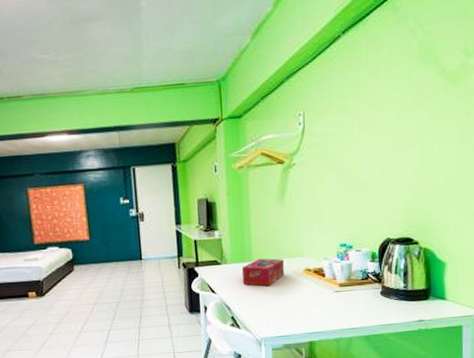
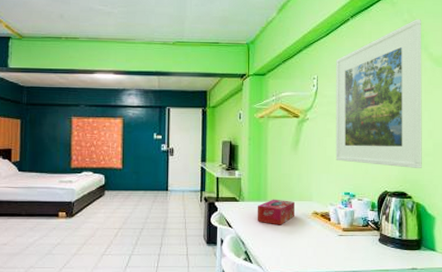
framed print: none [325,25,432,210] -> present [335,19,422,168]

